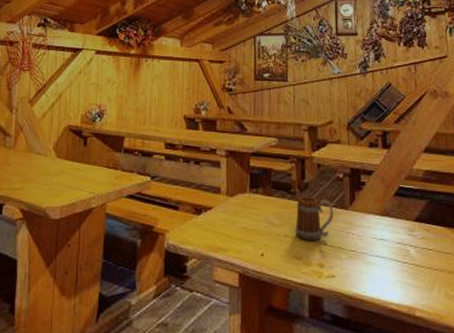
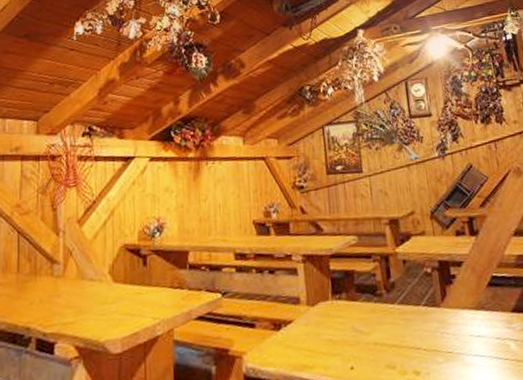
beer mug: present [295,196,334,241] -> none [384,296,426,347]

